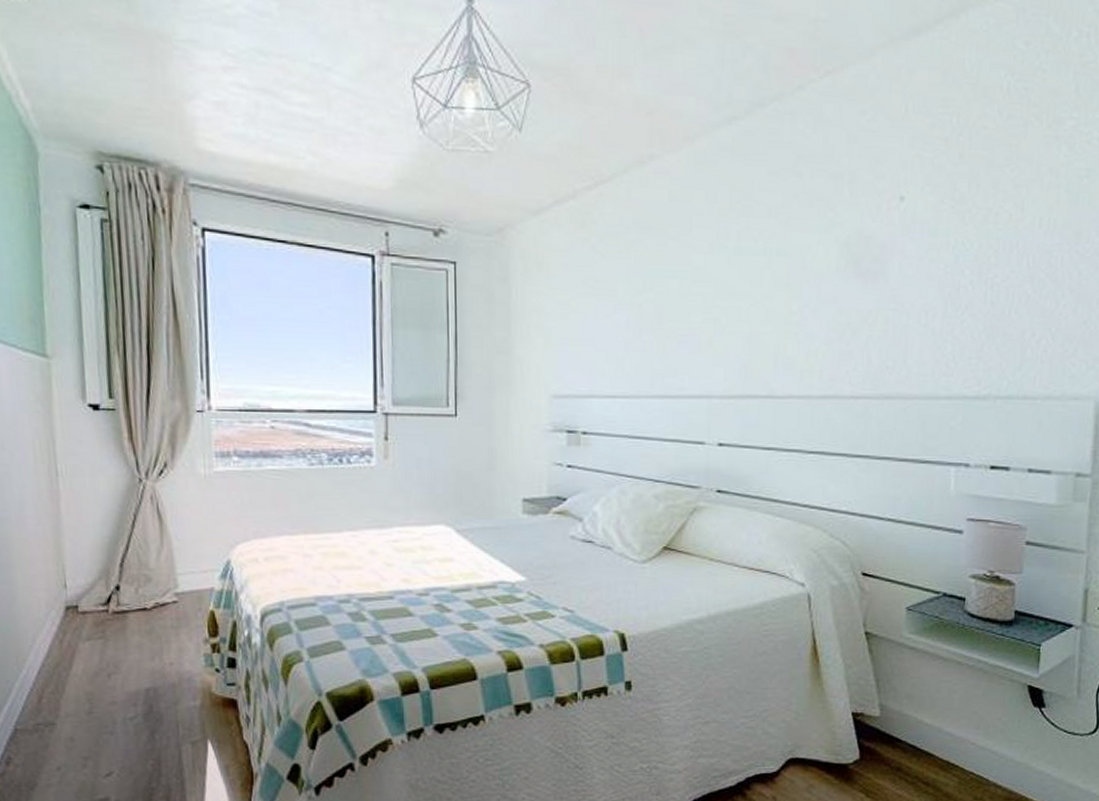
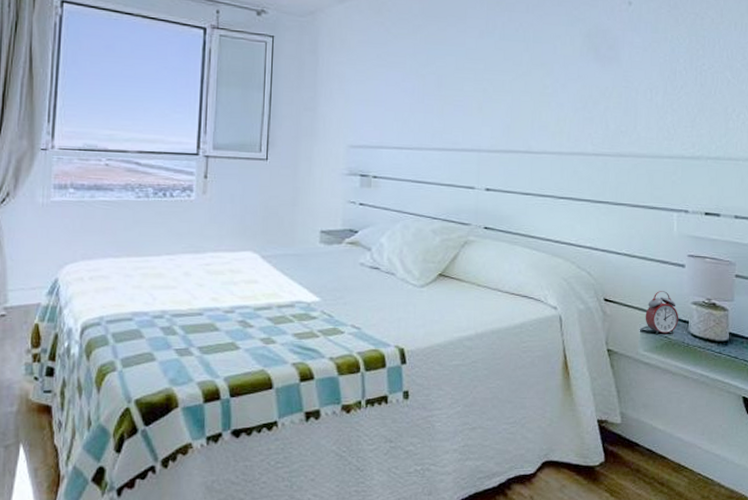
alarm clock: none [911,562,954,613] -> present [645,291,679,334]

